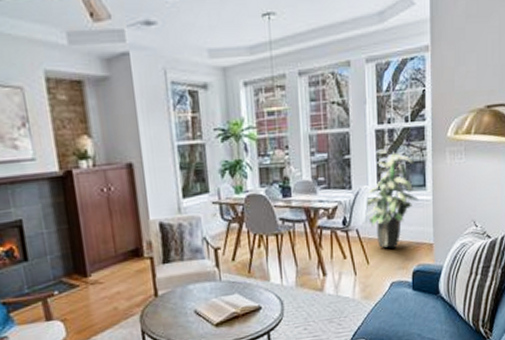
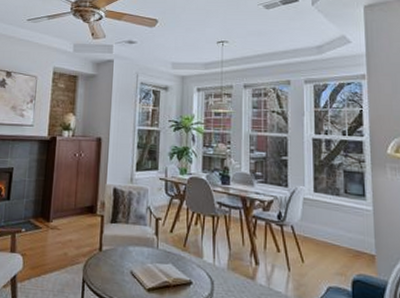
indoor plant: present [365,149,419,248] -> none [301,156,358,252]

